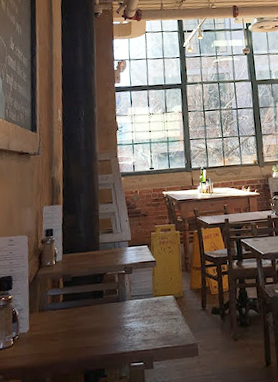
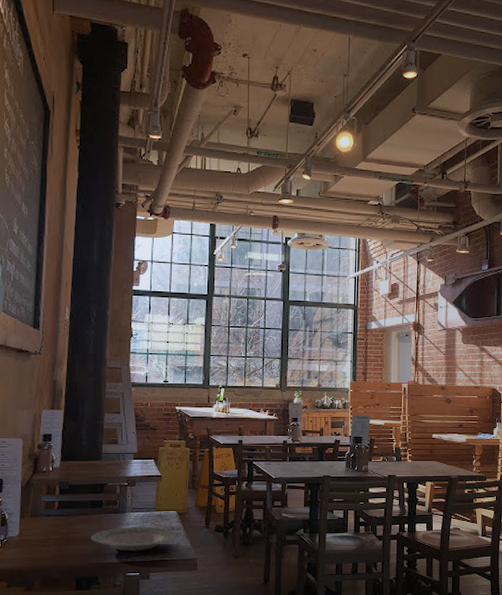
plate: none [95,313,177,341] -> present [91,527,178,551]

